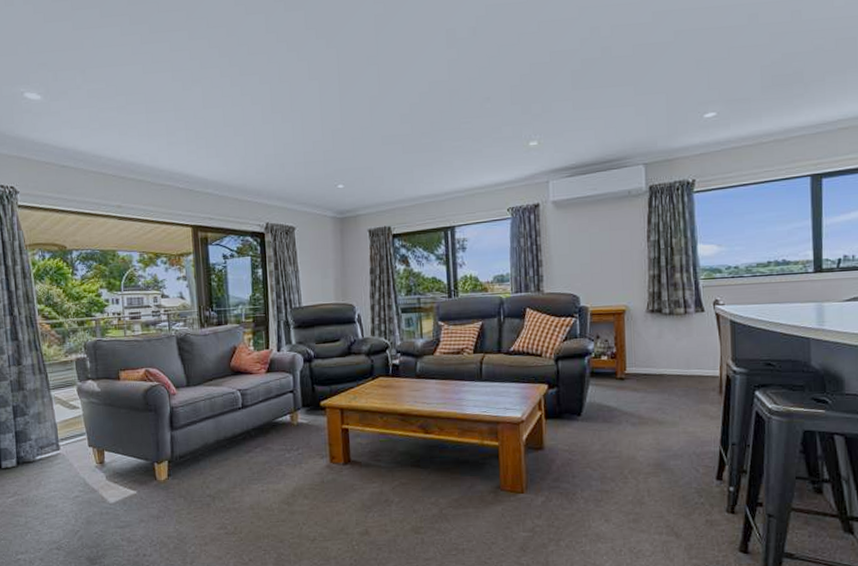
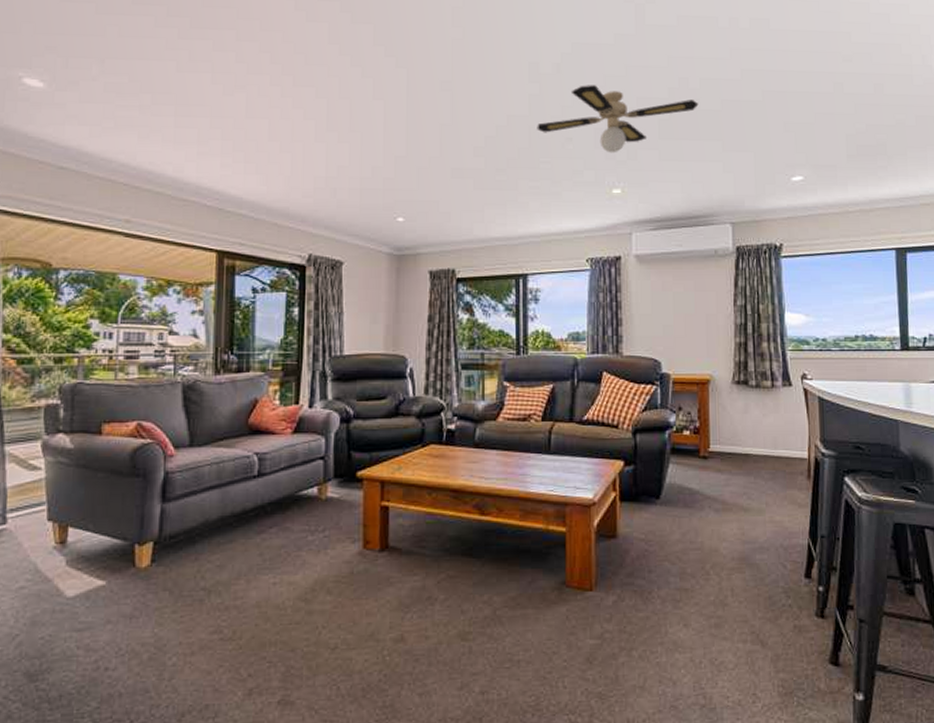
ceiling fan: none [456,44,610,108] -> present [537,85,699,153]

